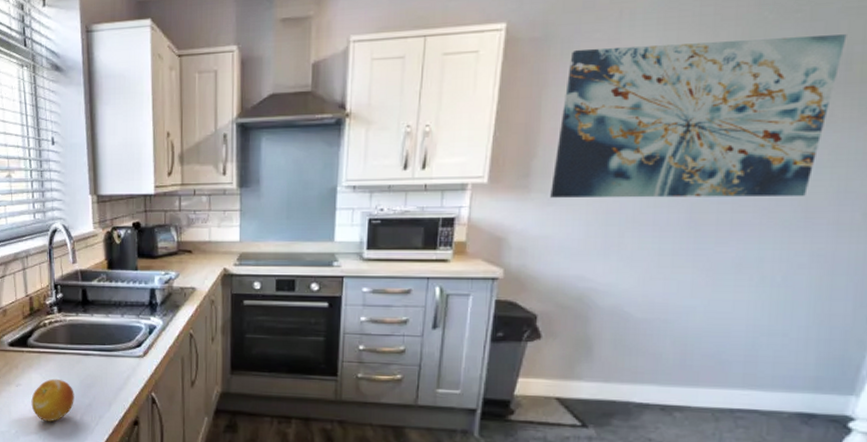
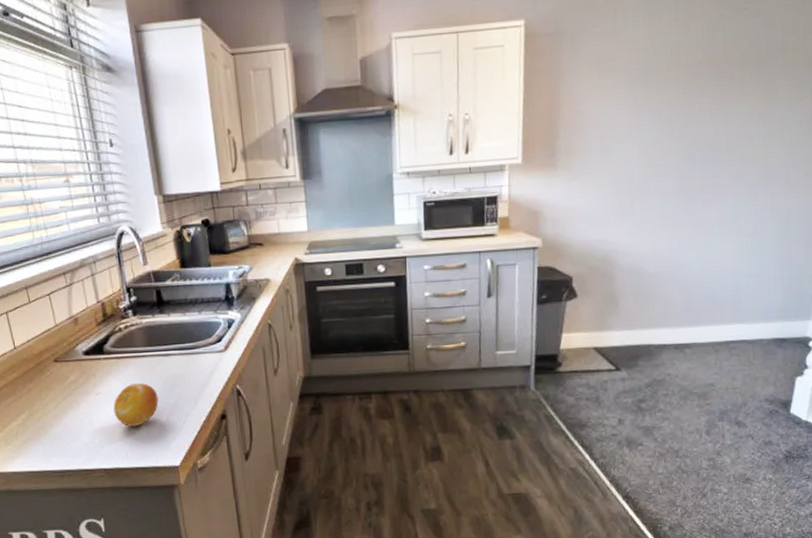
wall art: present [550,34,847,199] -> none [573,27,781,173]

